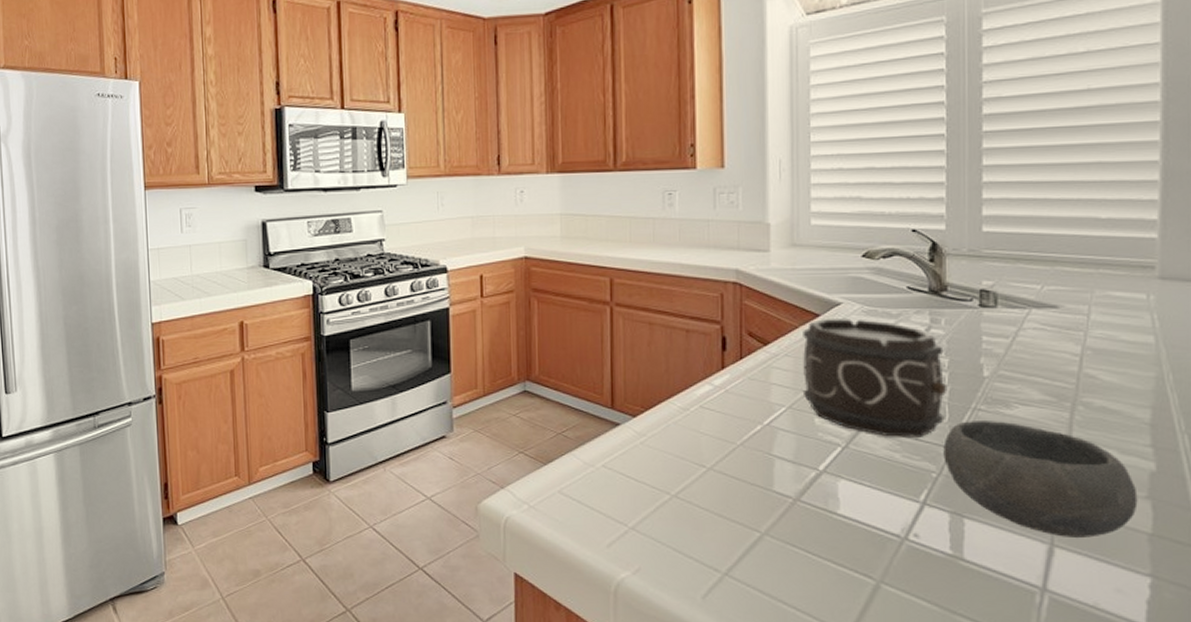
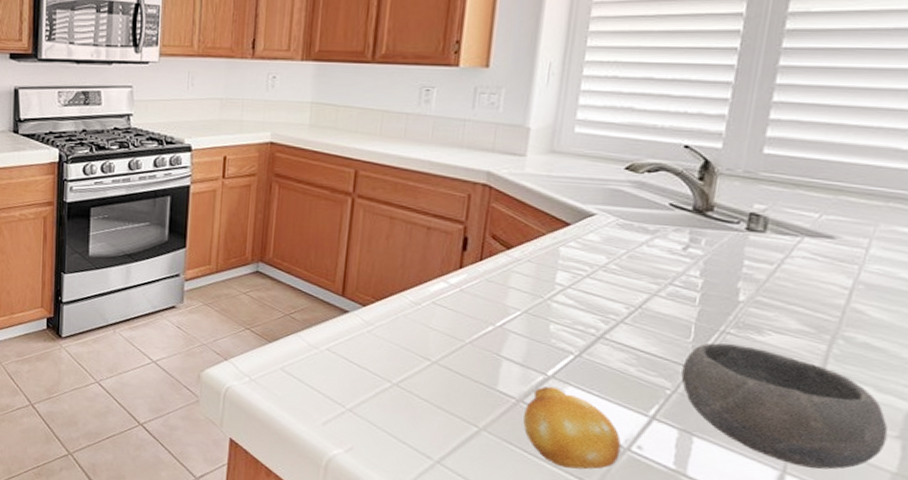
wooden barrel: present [802,317,948,437] -> none [540,228,700,354]
fruit: none [803,481,899,565] -> present [523,386,622,470]

